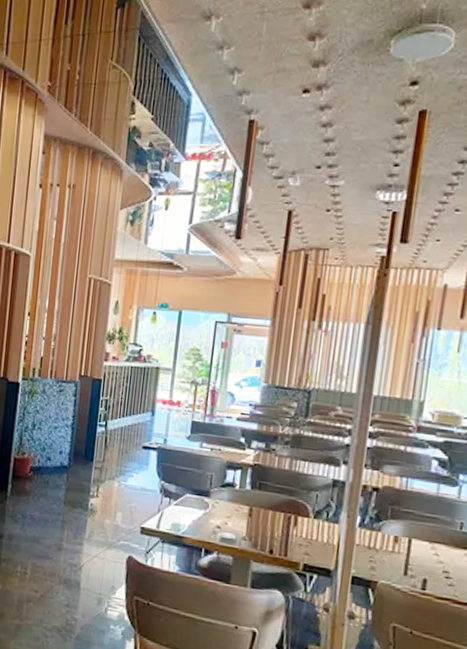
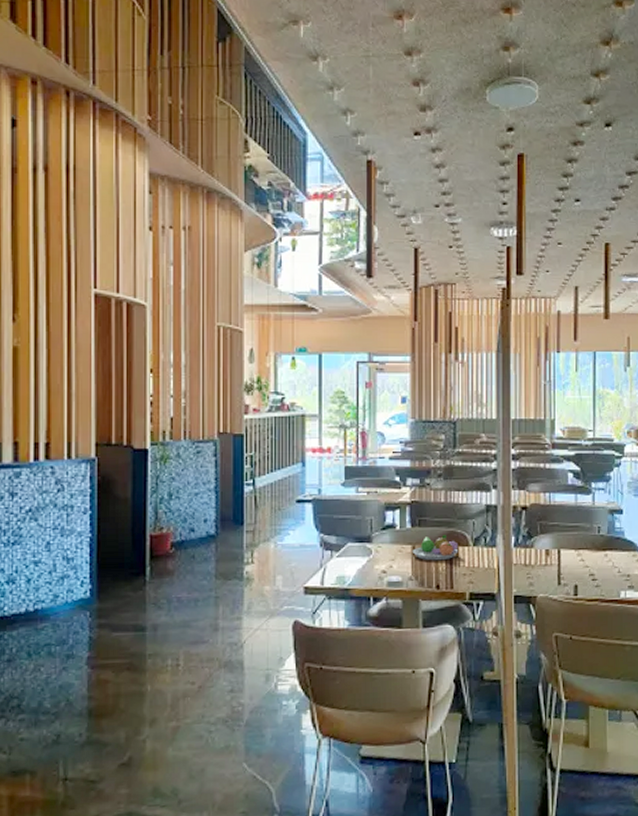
fruit bowl: none [248,501,298,528] -> present [412,535,459,561]

